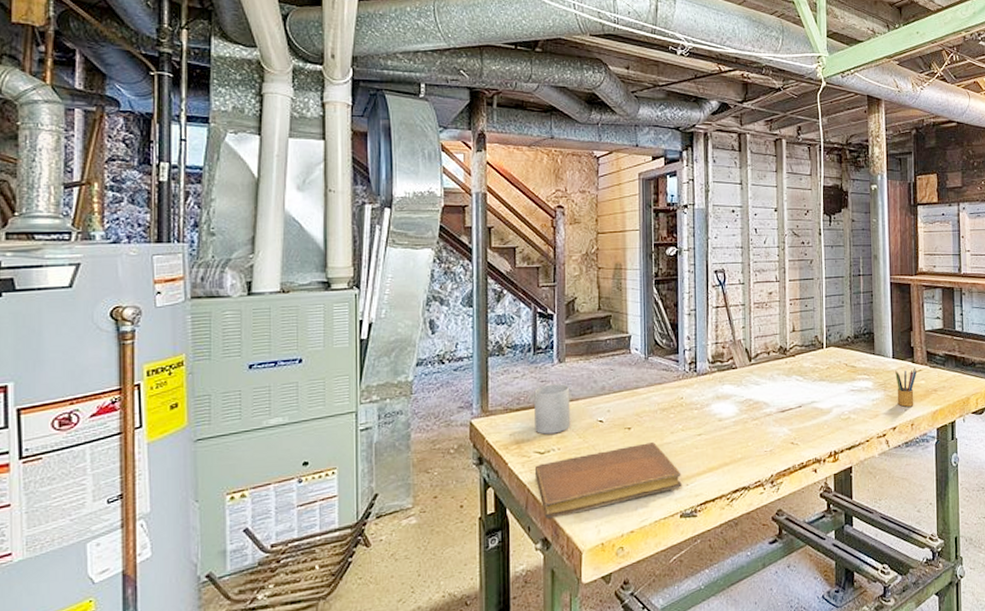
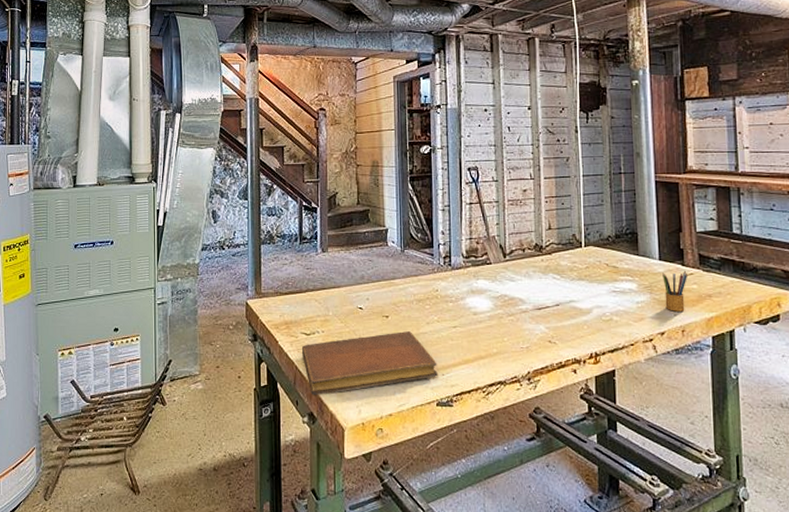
mug: present [534,384,571,435] -> none [301,272,333,317]

